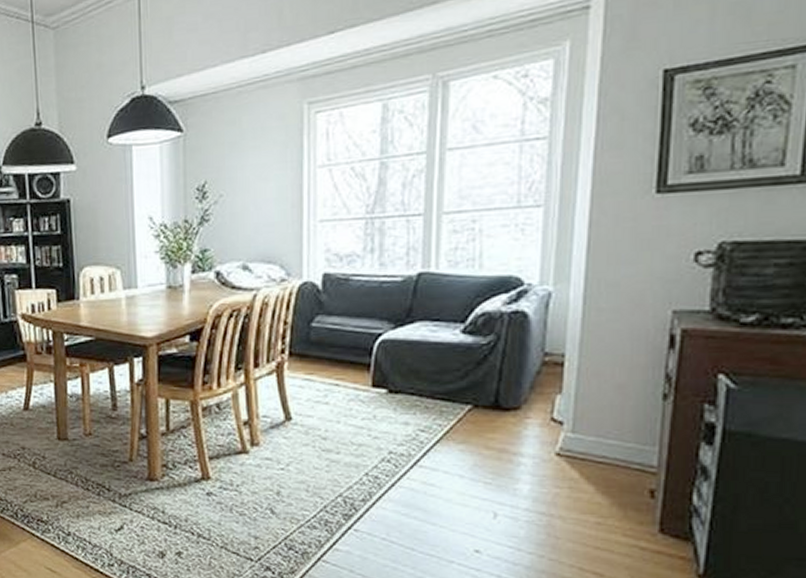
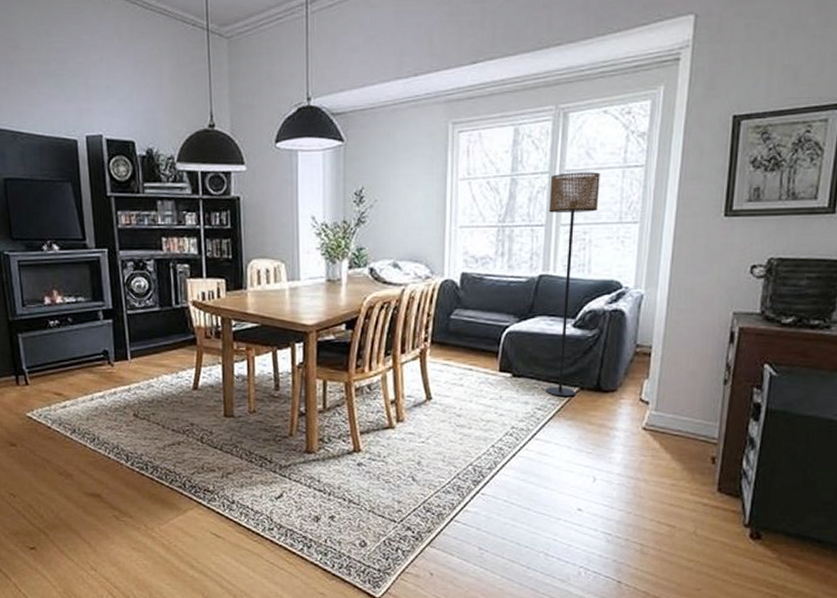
floor lamp: none [428,148,491,416] -> present [545,172,600,396]

